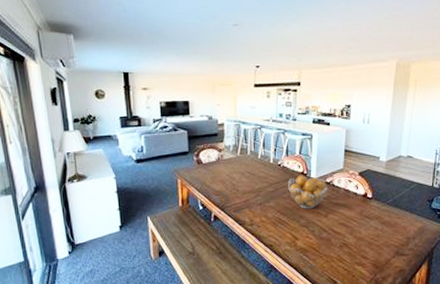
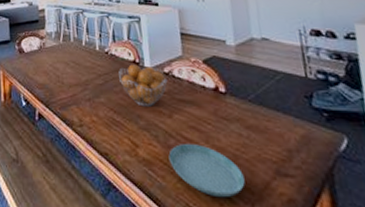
saucer: none [320,236,373,271] -> present [168,144,245,197]

